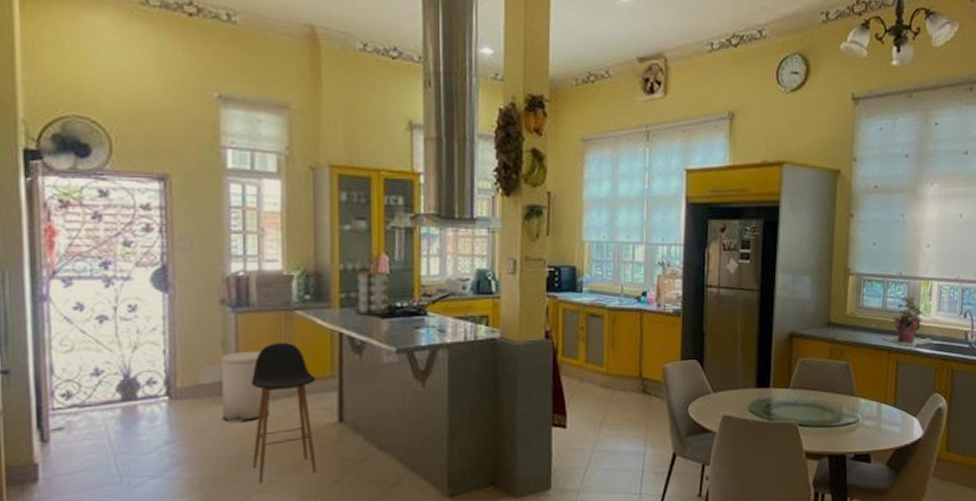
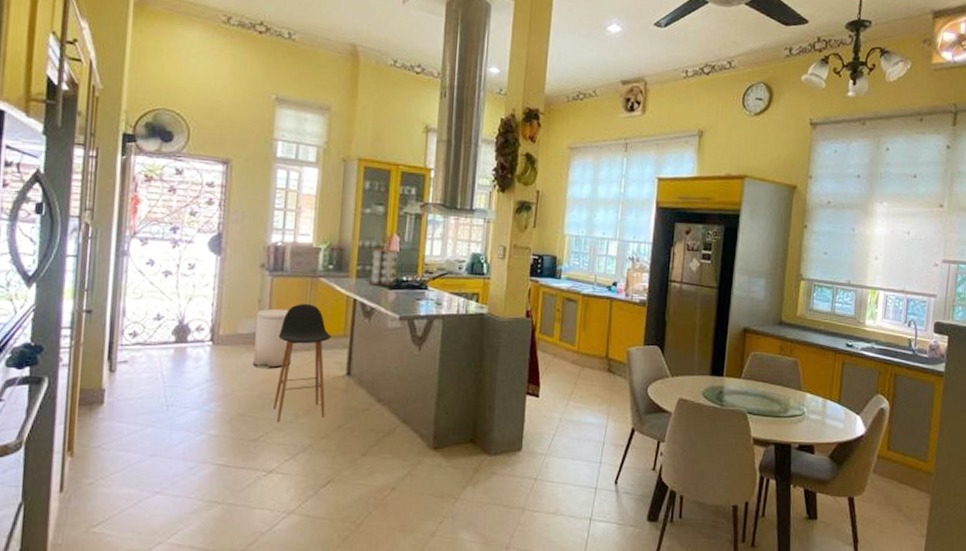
potted flower: present [881,295,935,346] -> none [829,302,879,349]

